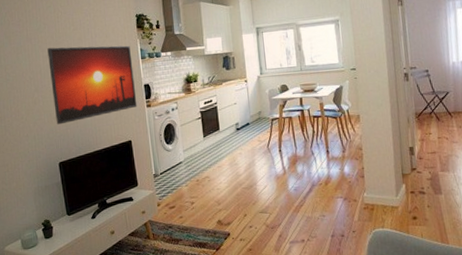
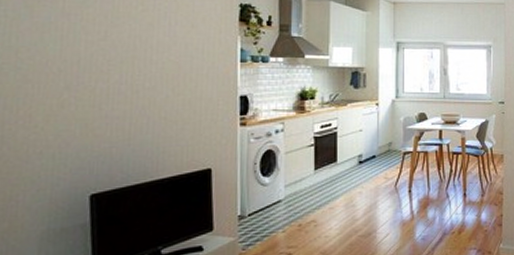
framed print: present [47,45,137,125] -> none [94,30,227,140]

